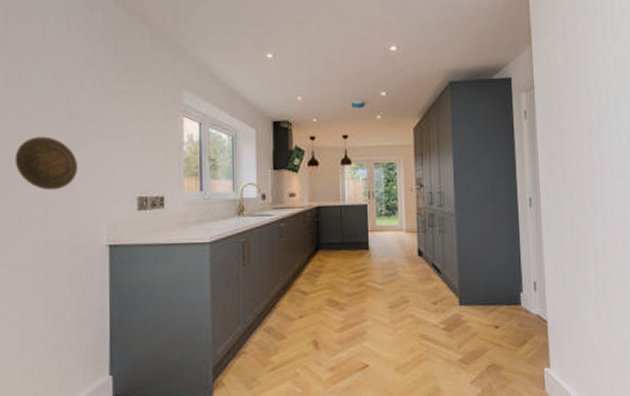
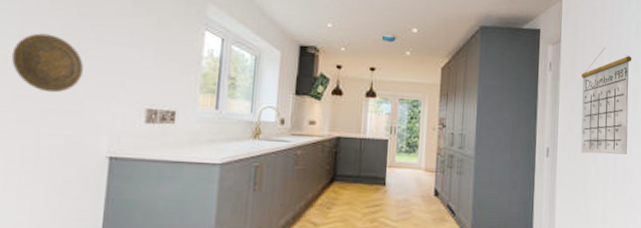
calendar: none [559,88,616,200] -> present [580,47,632,155]

